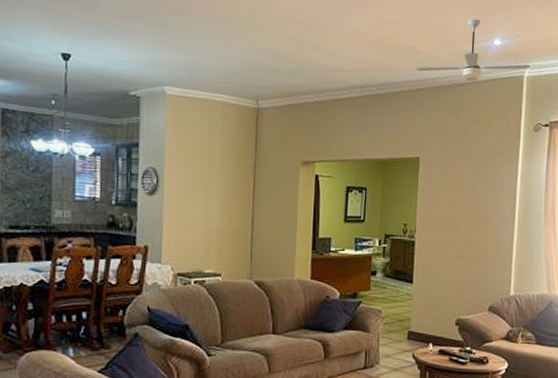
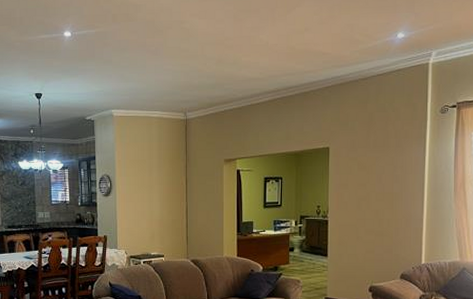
ceiling fan: present [415,19,531,82] -> none [322,17,436,75]

